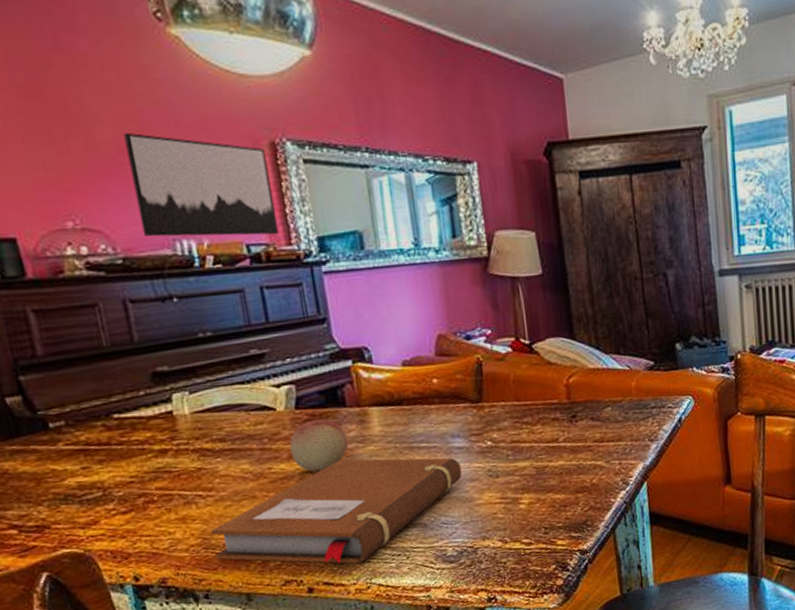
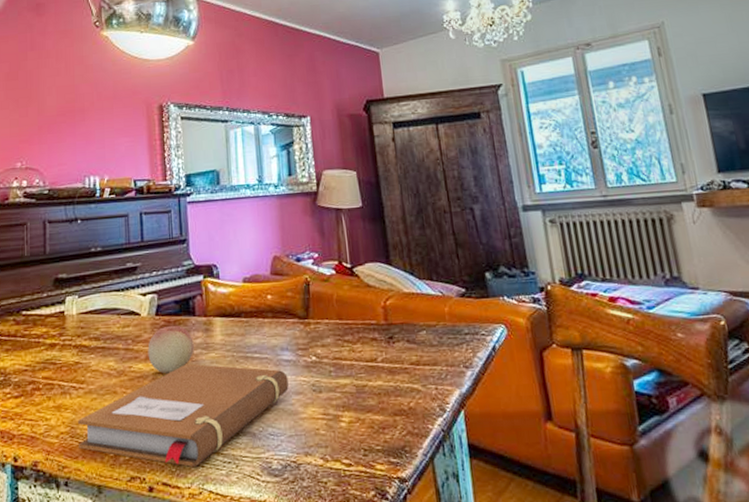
wall art: present [124,132,279,237] -> none [63,100,159,174]

